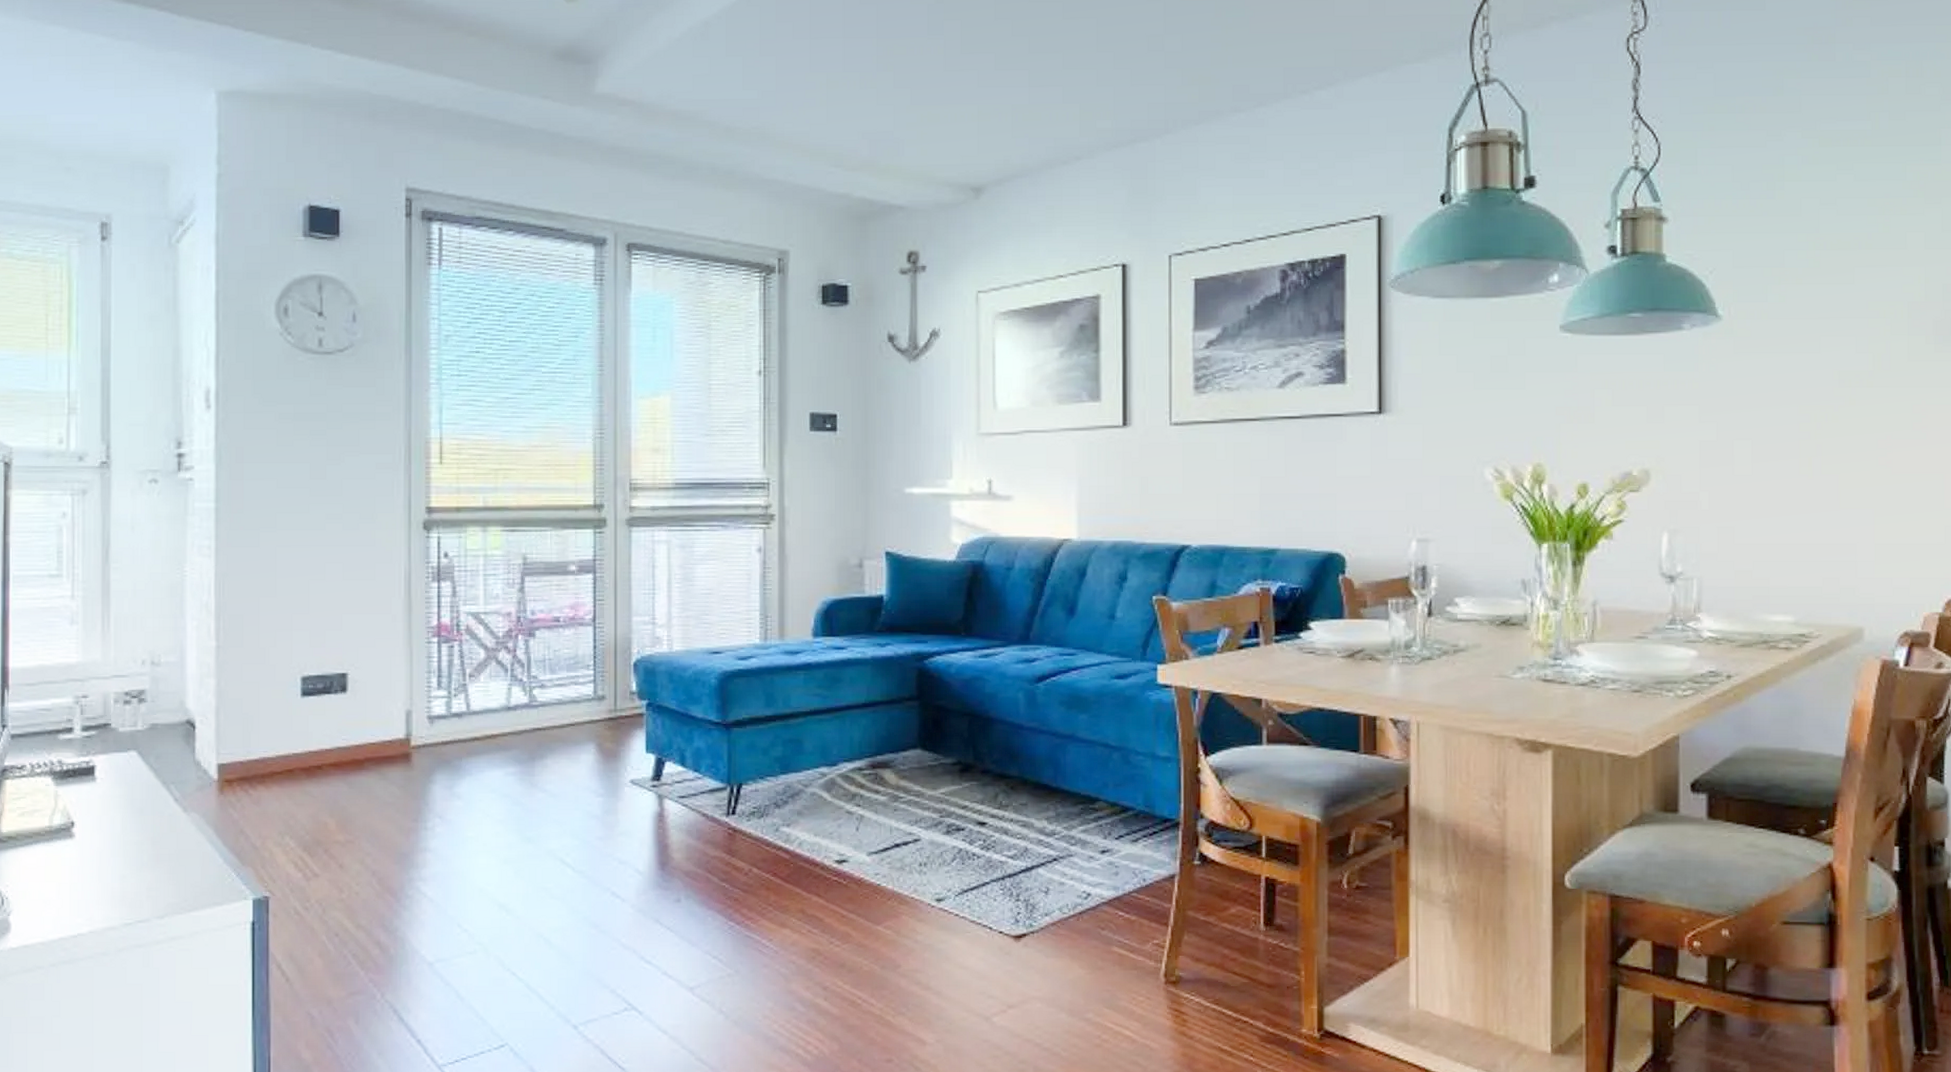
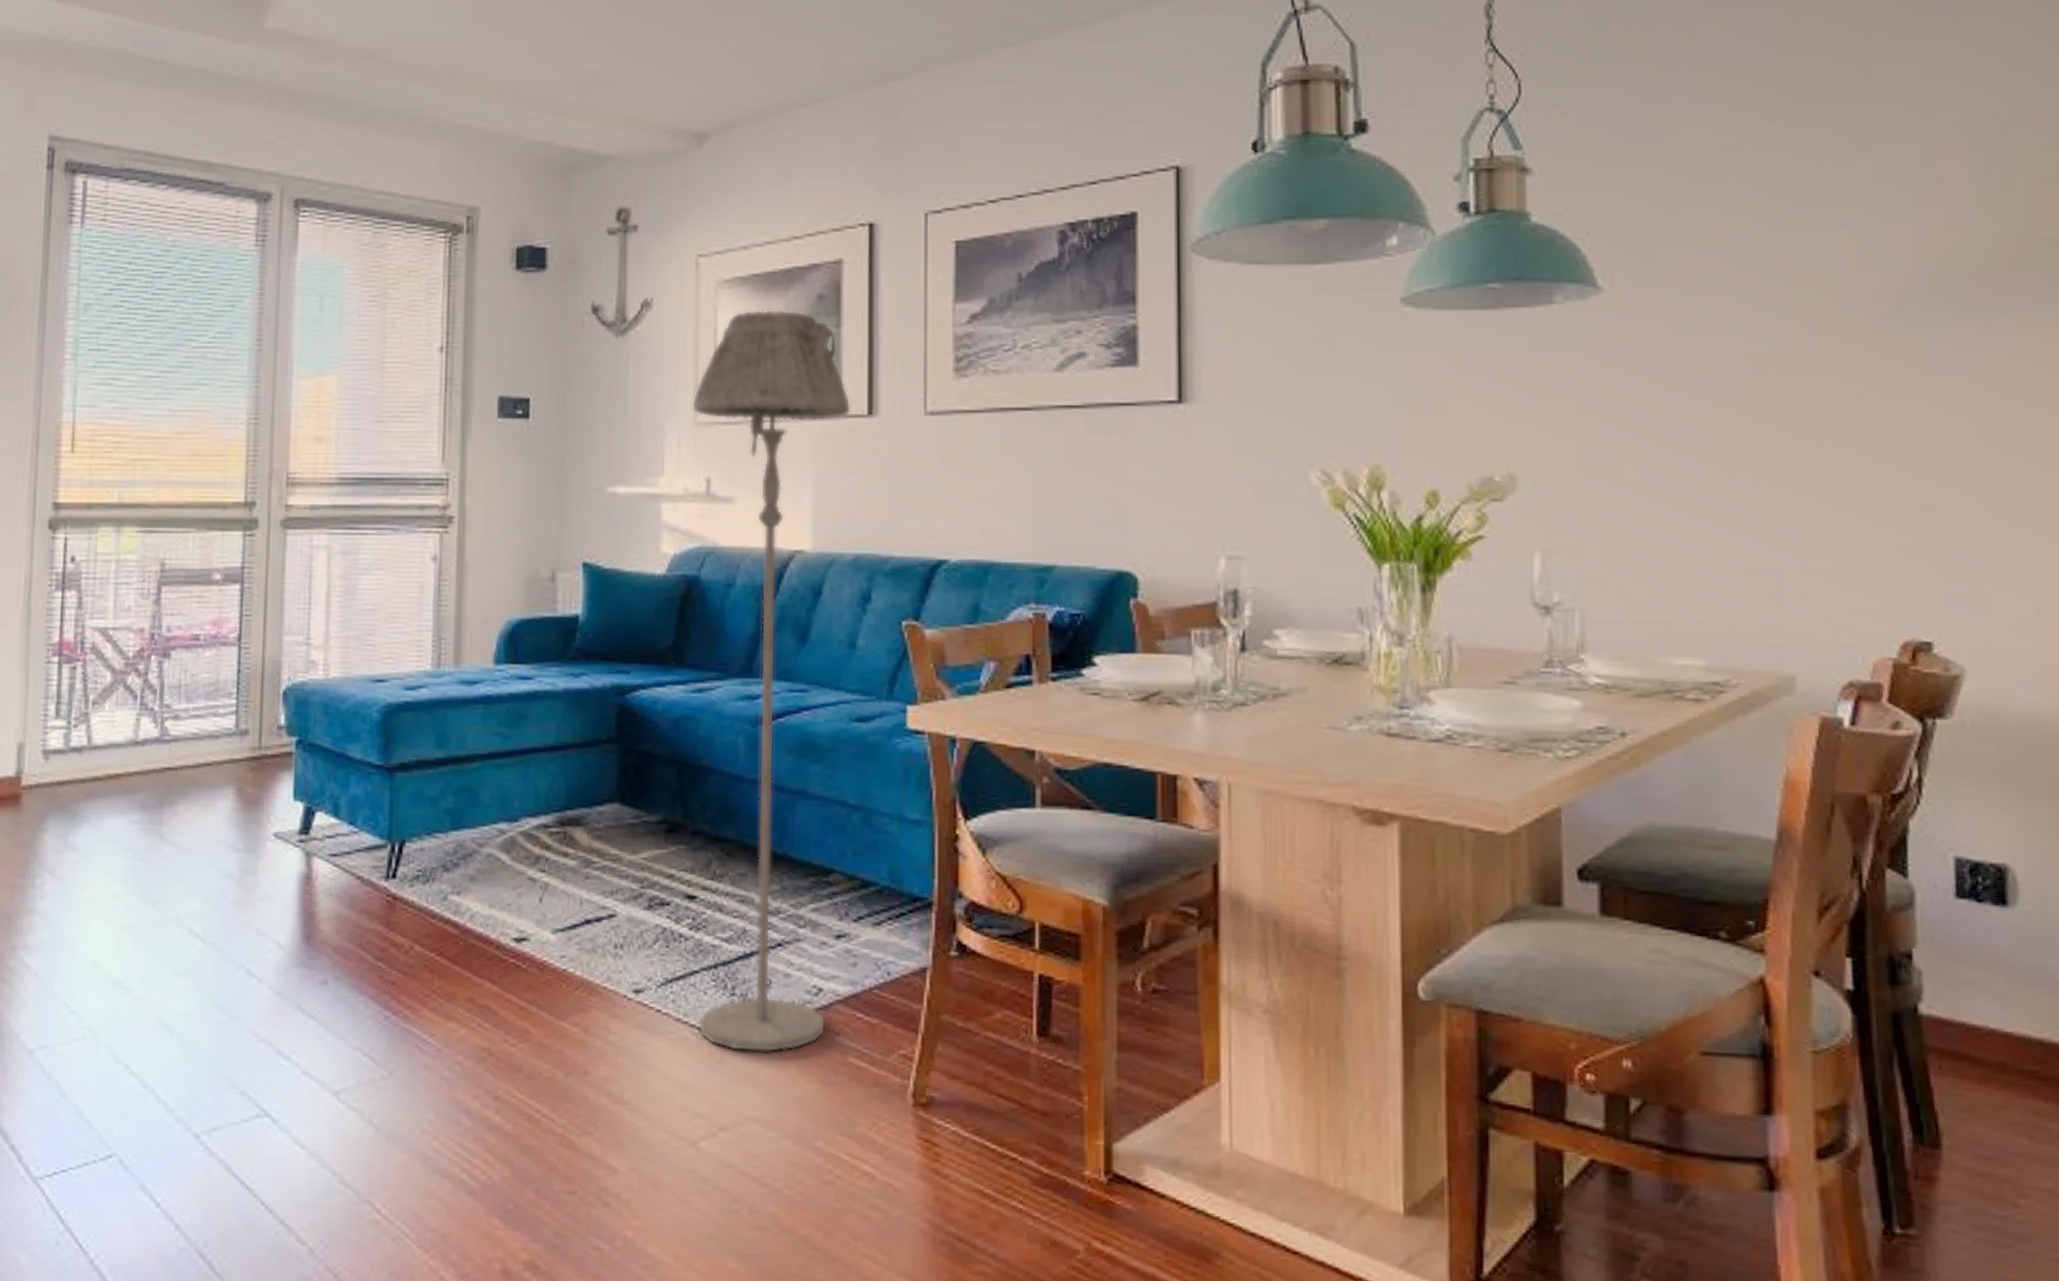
floor lamp: none [975,338,1109,945] -> present [692,310,851,1053]

